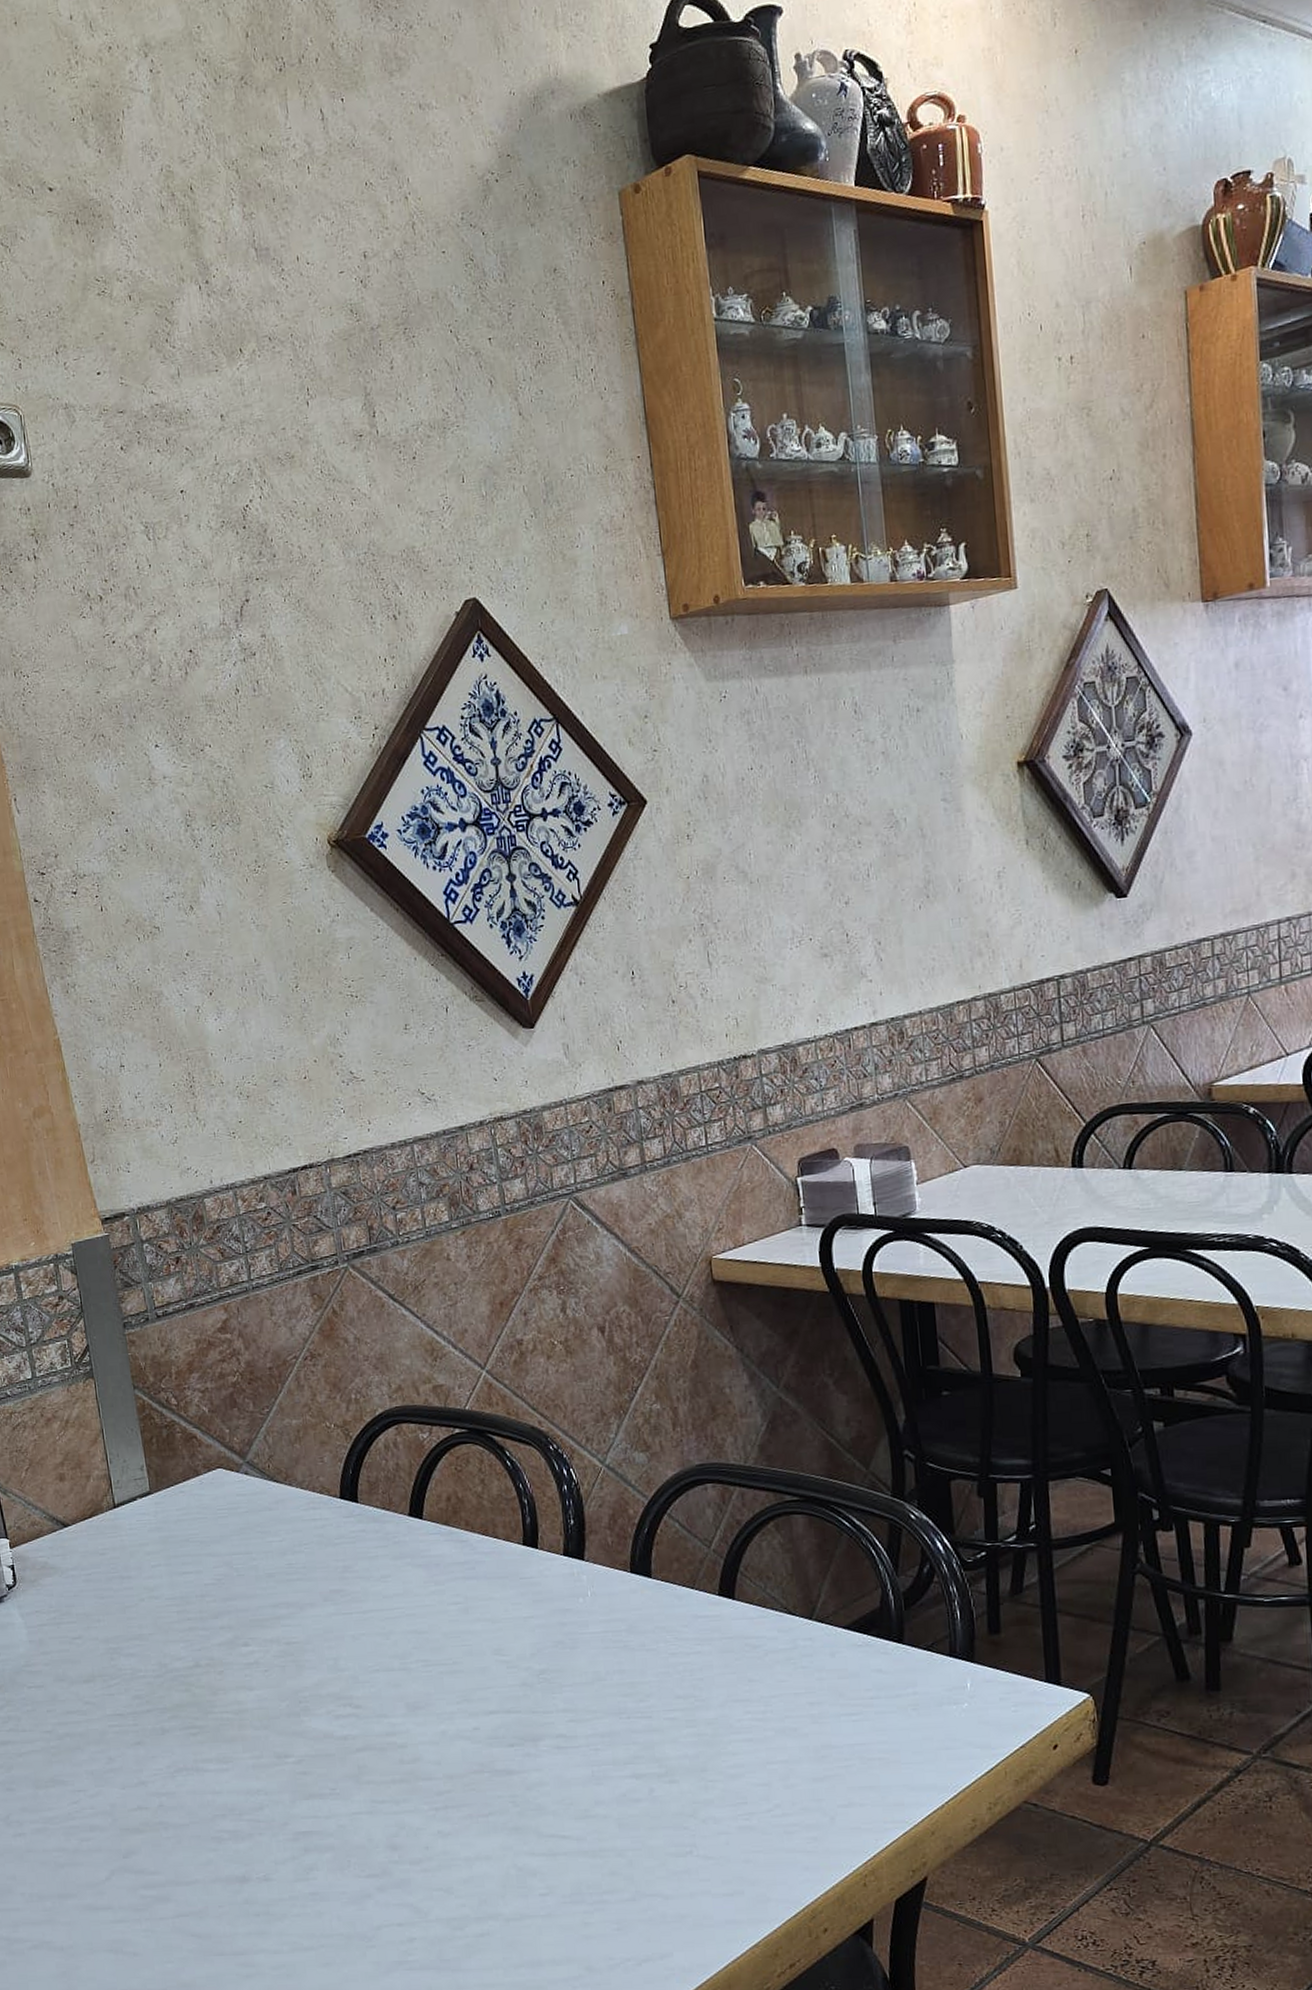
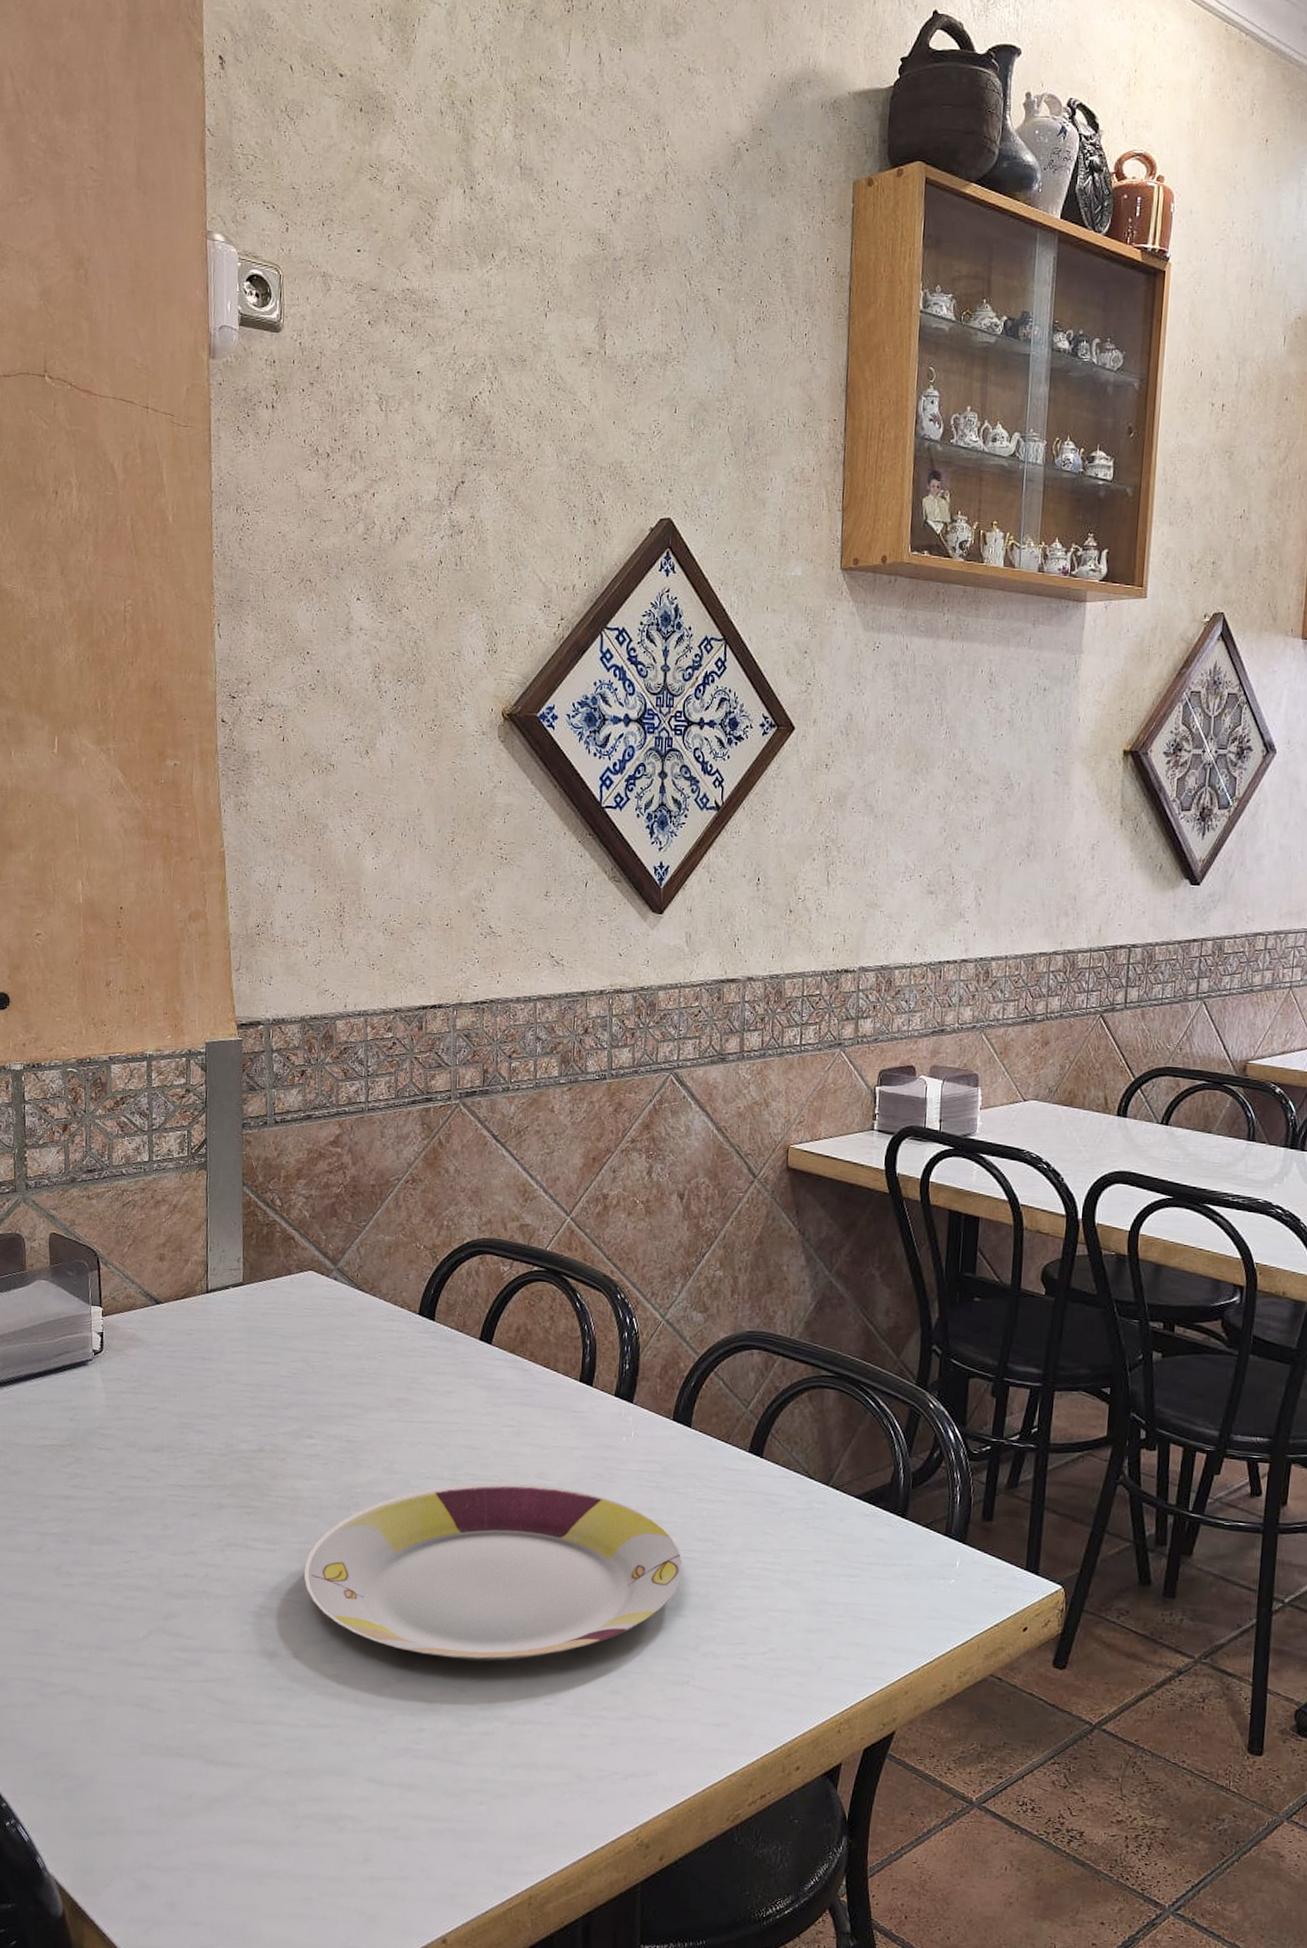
plate: none [261,1661,666,1860] -> present [303,1482,683,1661]

